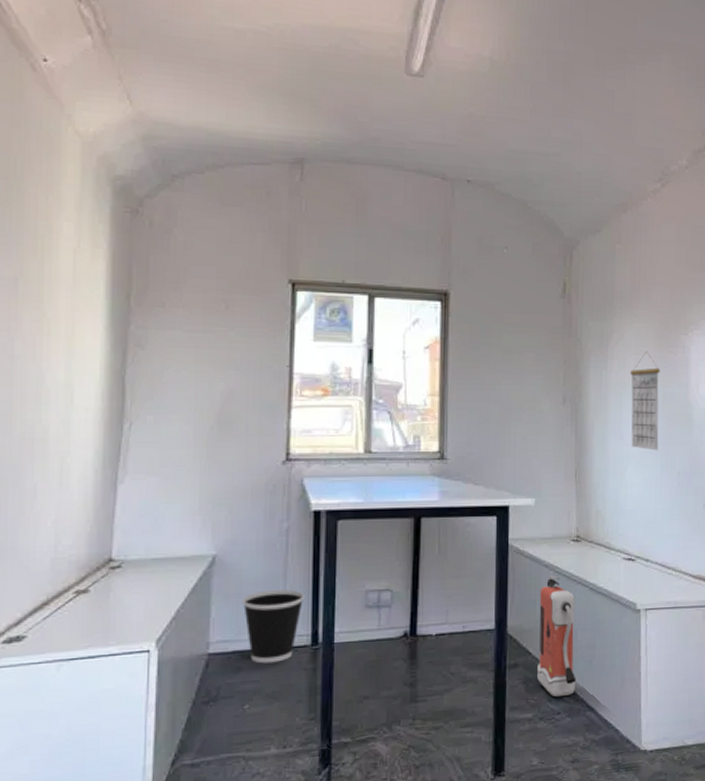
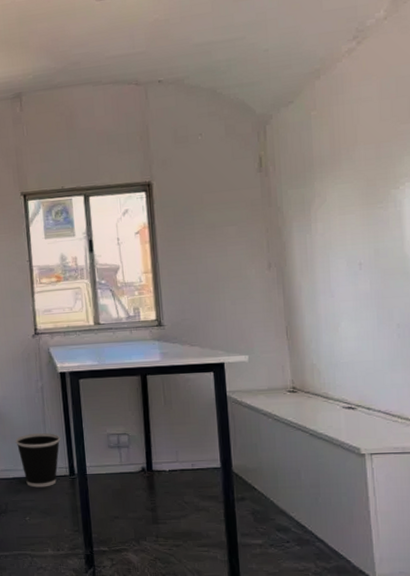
fire extinguisher: present [537,574,577,698] -> none [260,421,303,528]
calendar: present [630,351,661,451] -> none [337,210,373,305]

